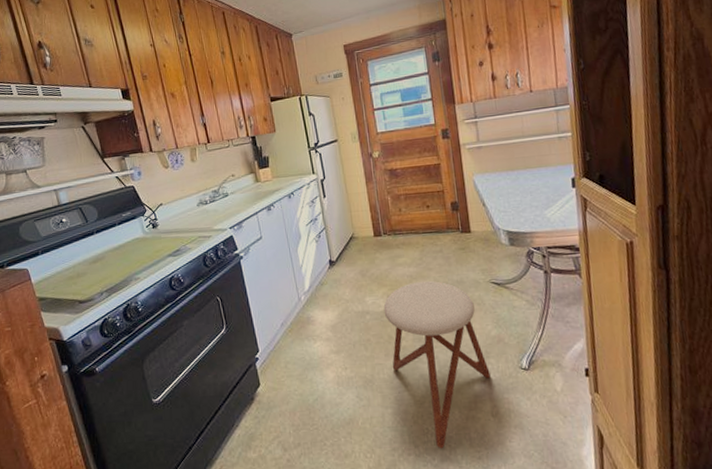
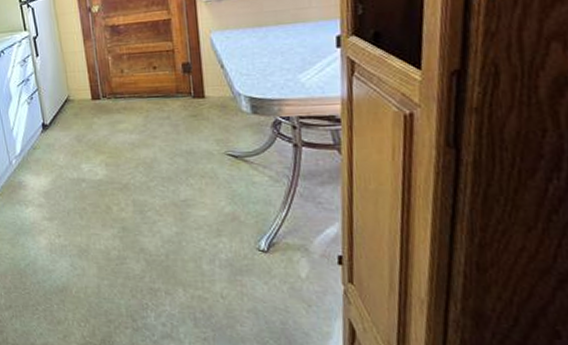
stool: present [383,280,490,449] -> none [101,149,221,326]

